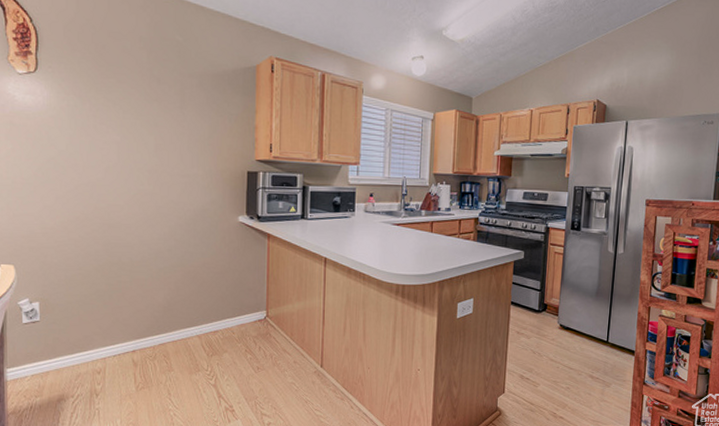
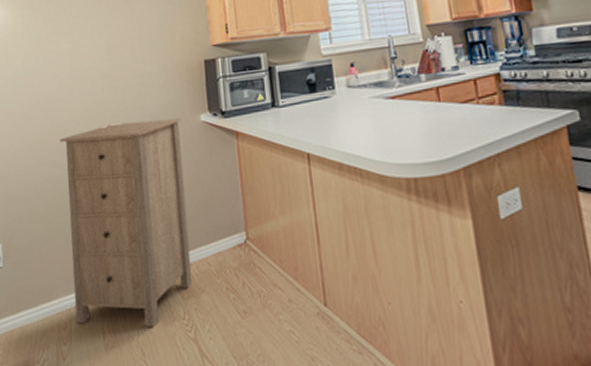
storage cabinet: none [102,213,221,376] -> present [59,118,193,328]

